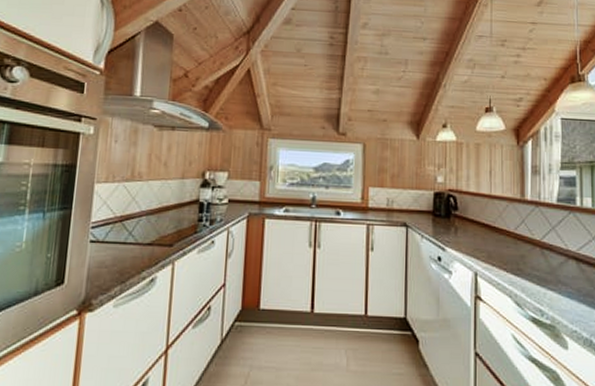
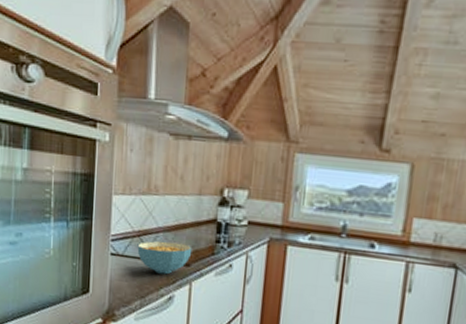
cereal bowl: none [119,224,175,257] -> present [137,241,192,275]

